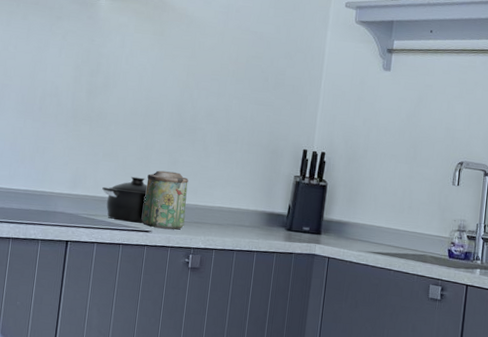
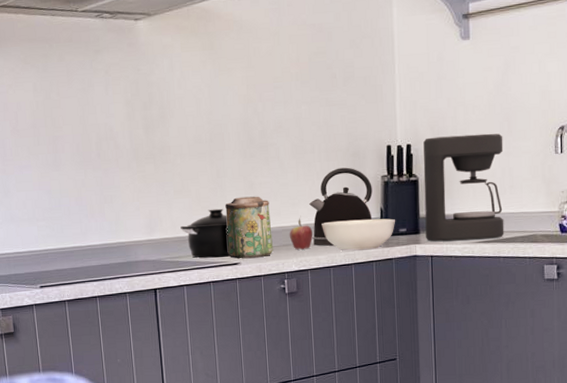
fruit: none [201,199,224,230] -> present [289,216,313,250]
kettle: none [222,161,285,231] -> present [309,167,373,246]
bowl: none [232,208,301,242] -> present [321,218,396,251]
coffee maker: none [326,149,408,252] -> present [423,133,504,242]

